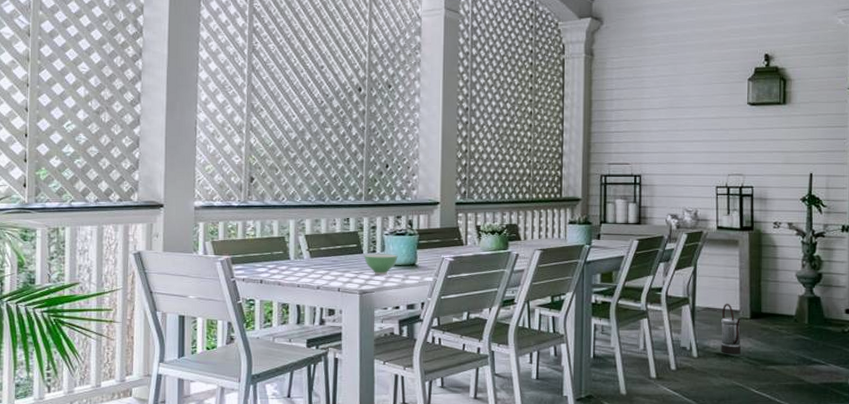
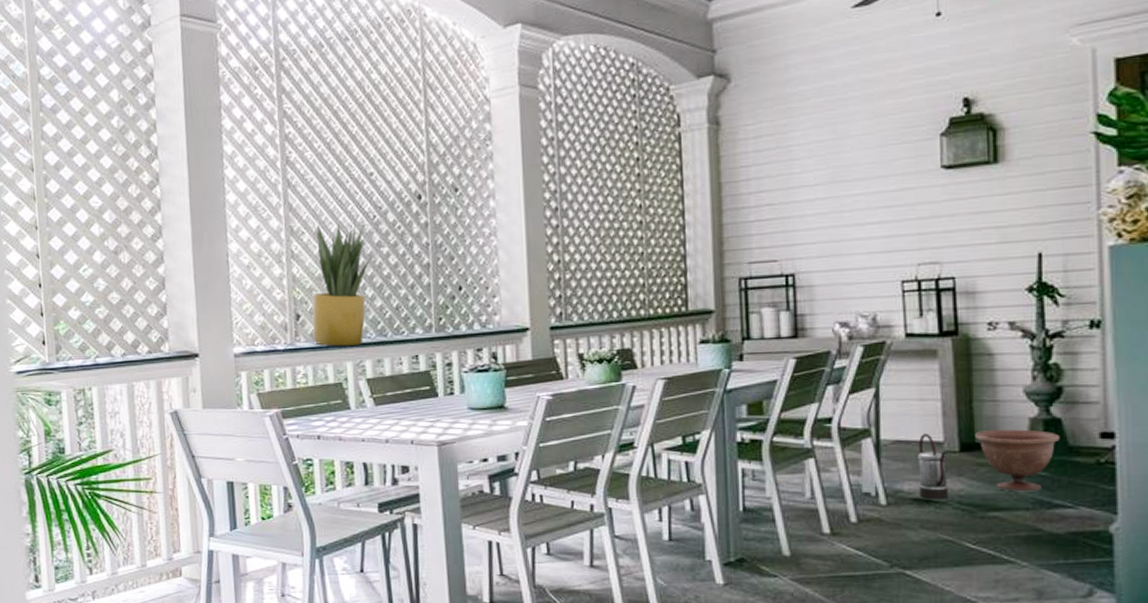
planter: none [264,103,317,206] -> present [312,221,372,346]
bowl: present [363,253,398,276] -> none [439,395,482,422]
planter pot: none [761,303,819,351] -> present [975,429,1060,492]

